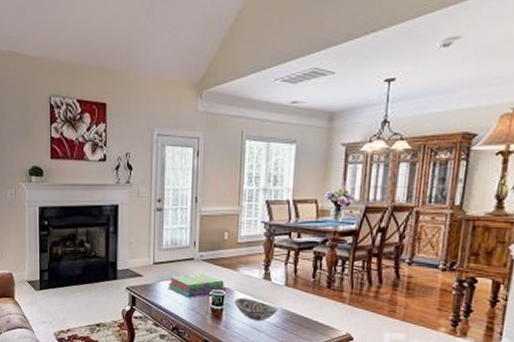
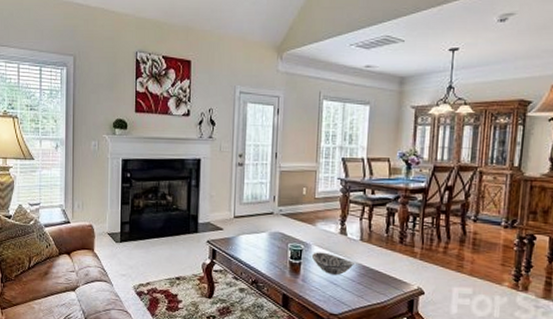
stack of books: present [167,273,225,298] -> none [247,227,303,252]

